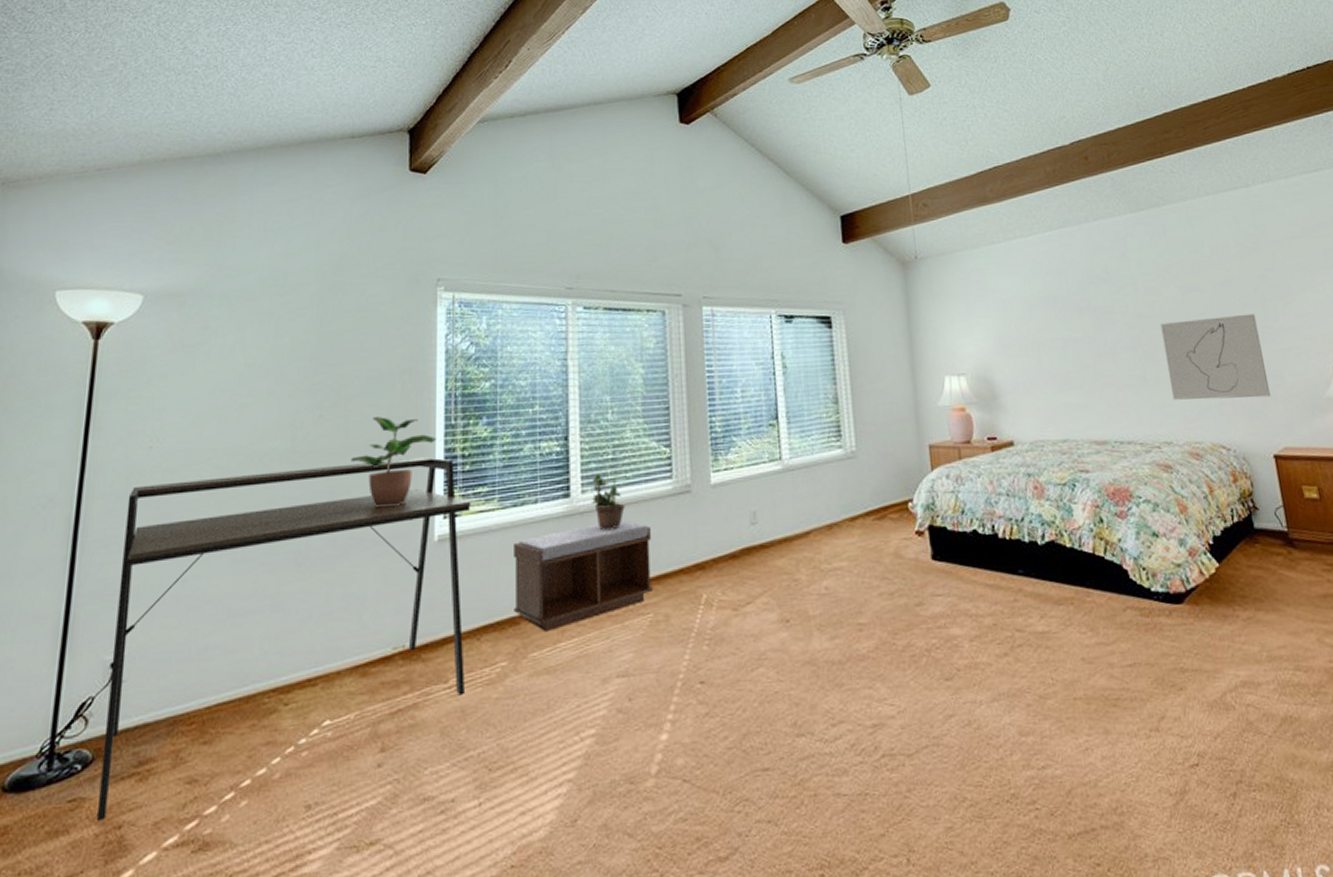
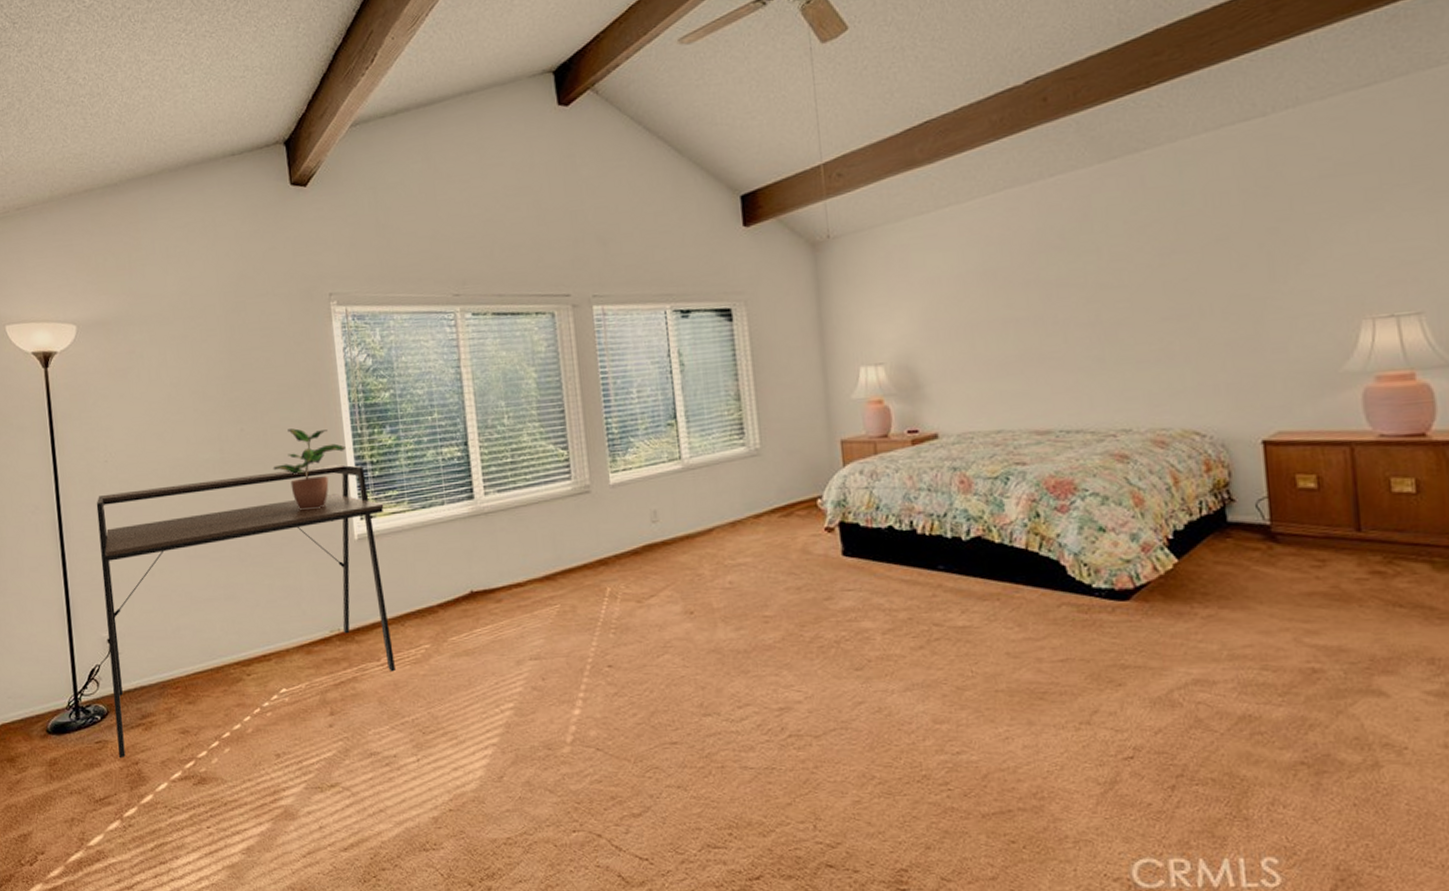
bench: present [514,520,653,633] -> none [426,519,558,620]
potted plant: present [591,473,625,530] -> none [493,475,527,529]
wall art: present [1160,313,1271,400] -> none [1128,276,1267,382]

